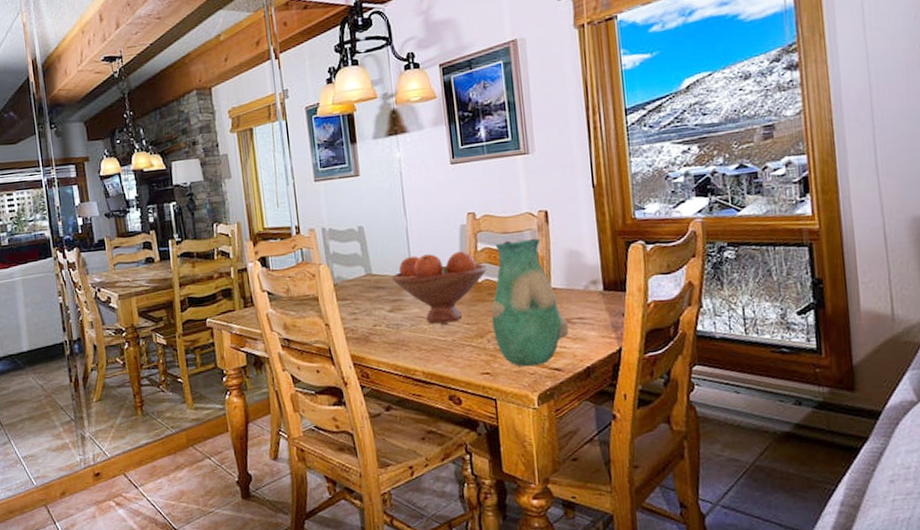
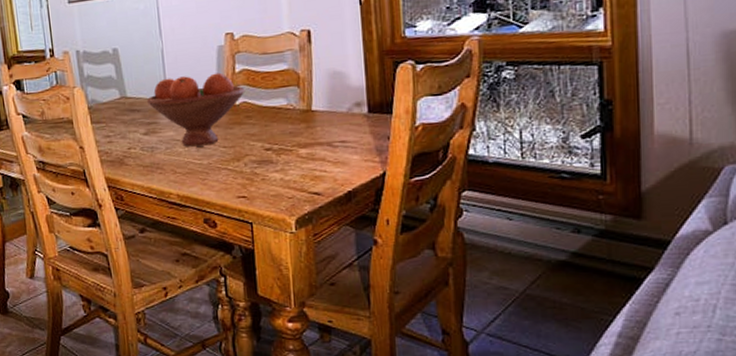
vase: present [491,238,569,367] -> none [249,59,330,191]

